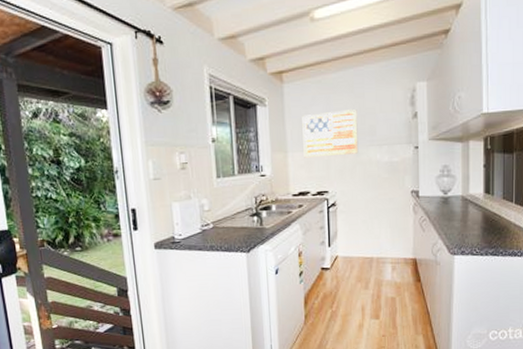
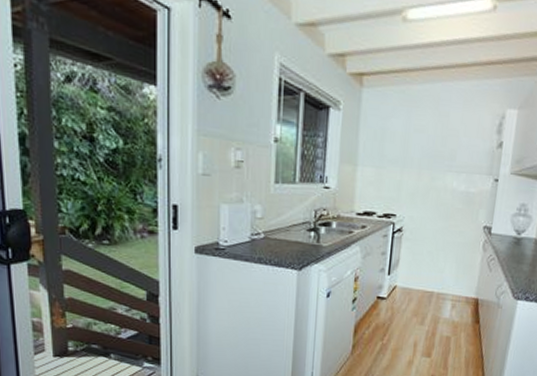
wall art: present [302,109,359,158] -> none [375,127,440,178]

